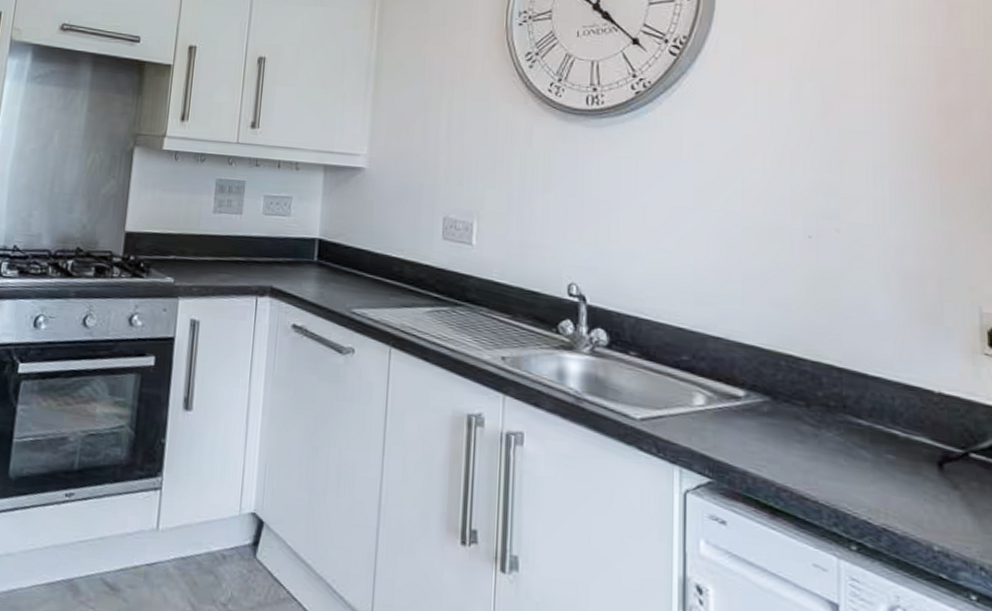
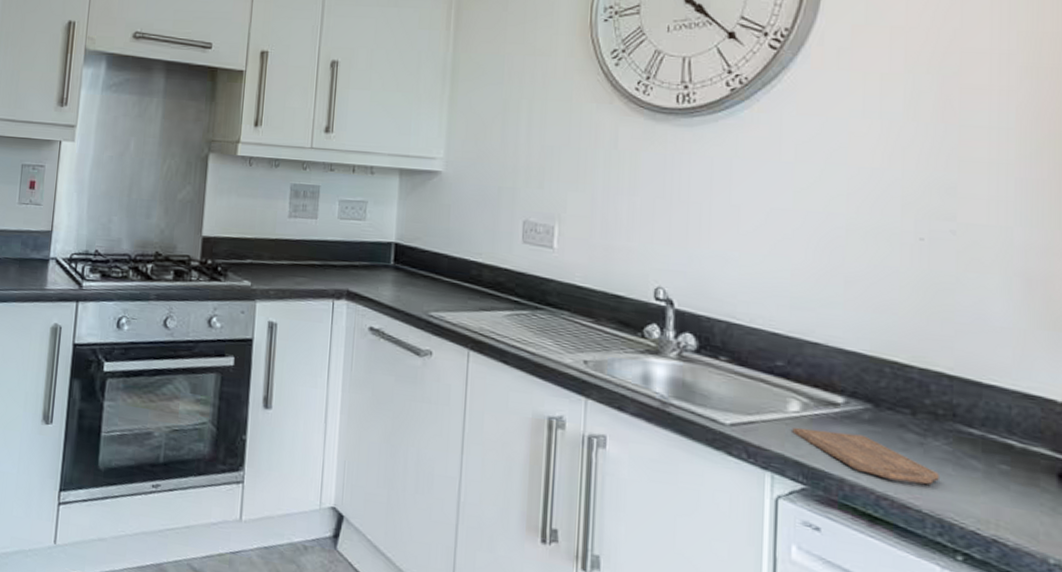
cutting board: none [698,421,833,475] -> present [792,428,939,484]

